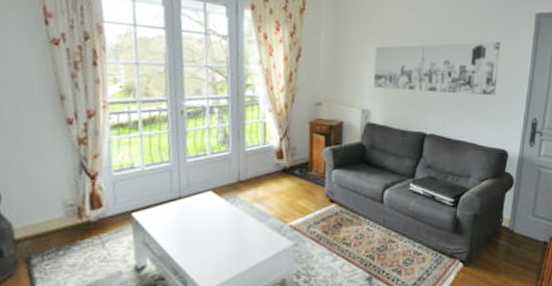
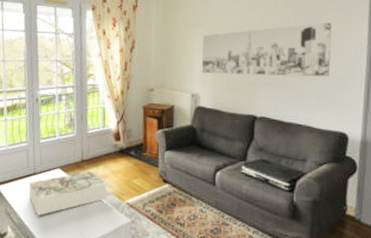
board game: none [173,192,268,245] -> present [29,170,108,216]

